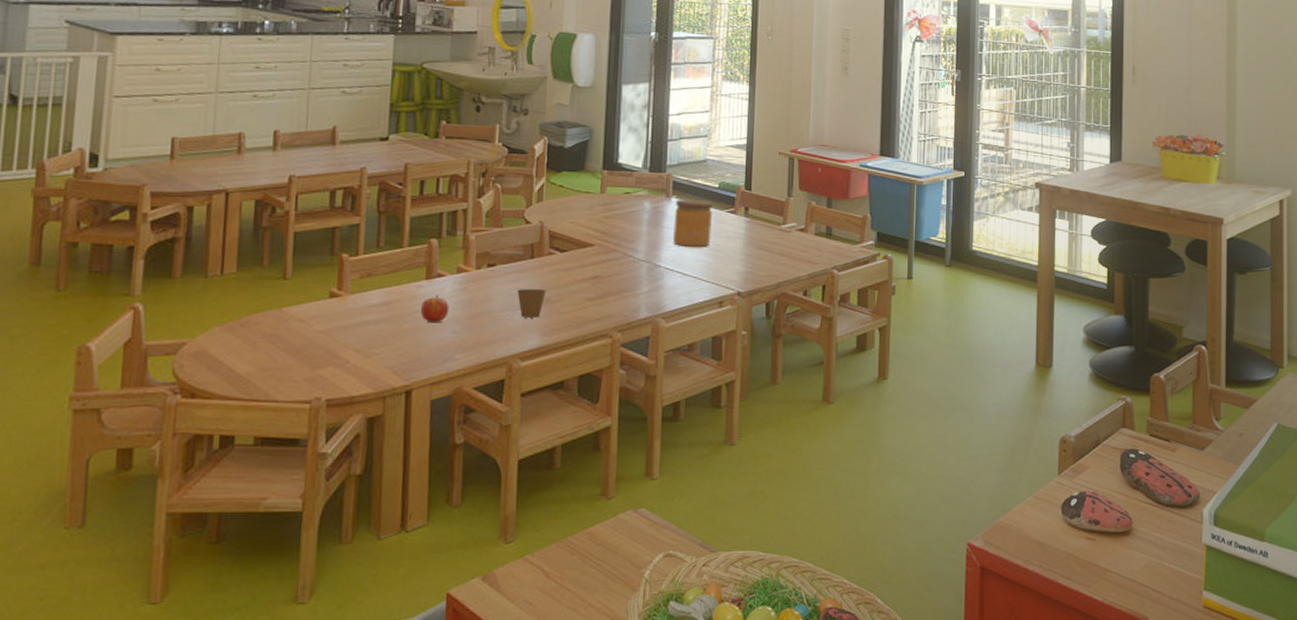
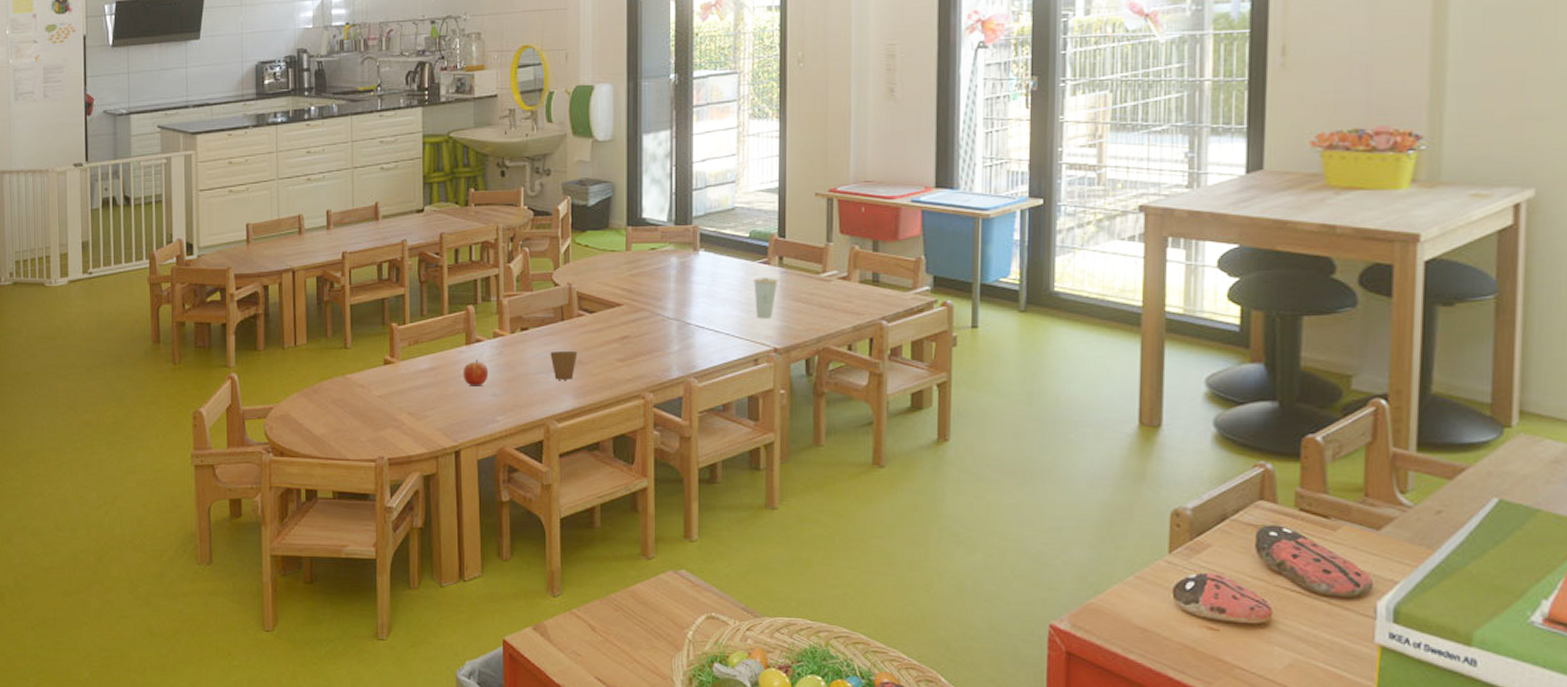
jar: present [673,198,714,248] -> none [703,251,745,303]
cup: none [721,226,744,264] -> present [753,278,779,319]

